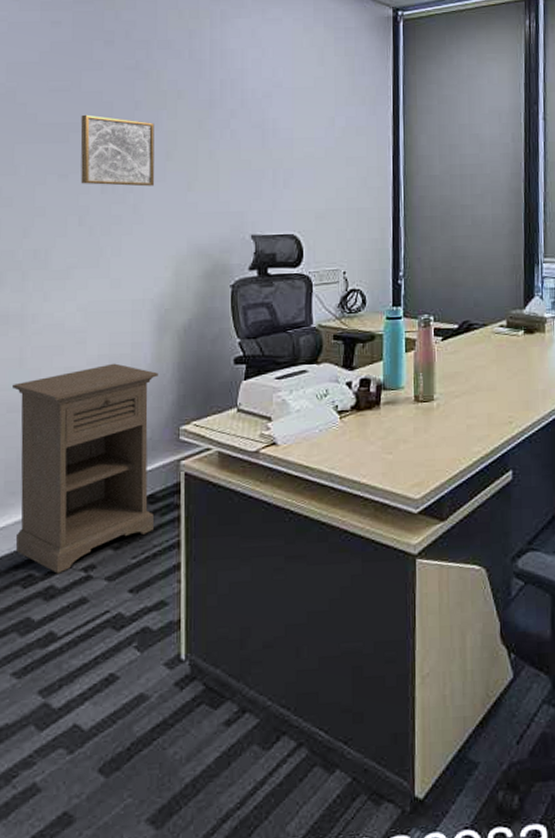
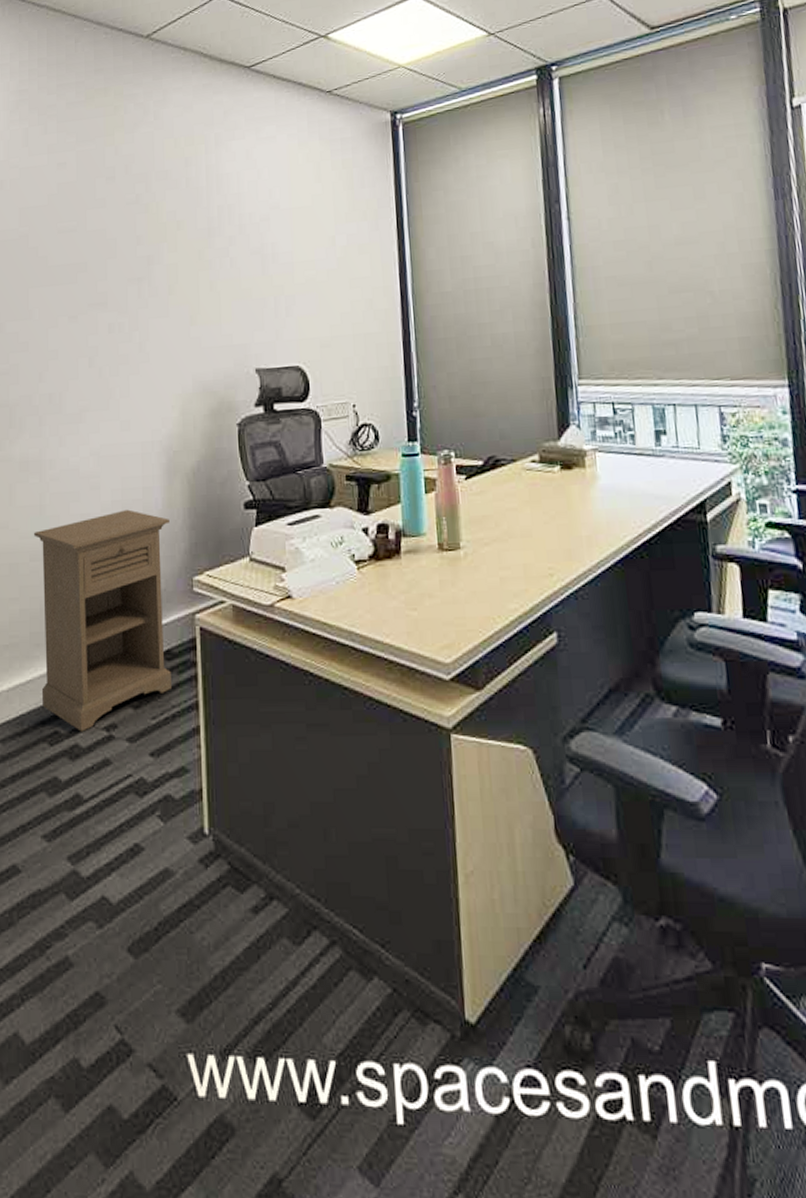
wall art: present [80,114,154,187] -> none [87,253,158,325]

